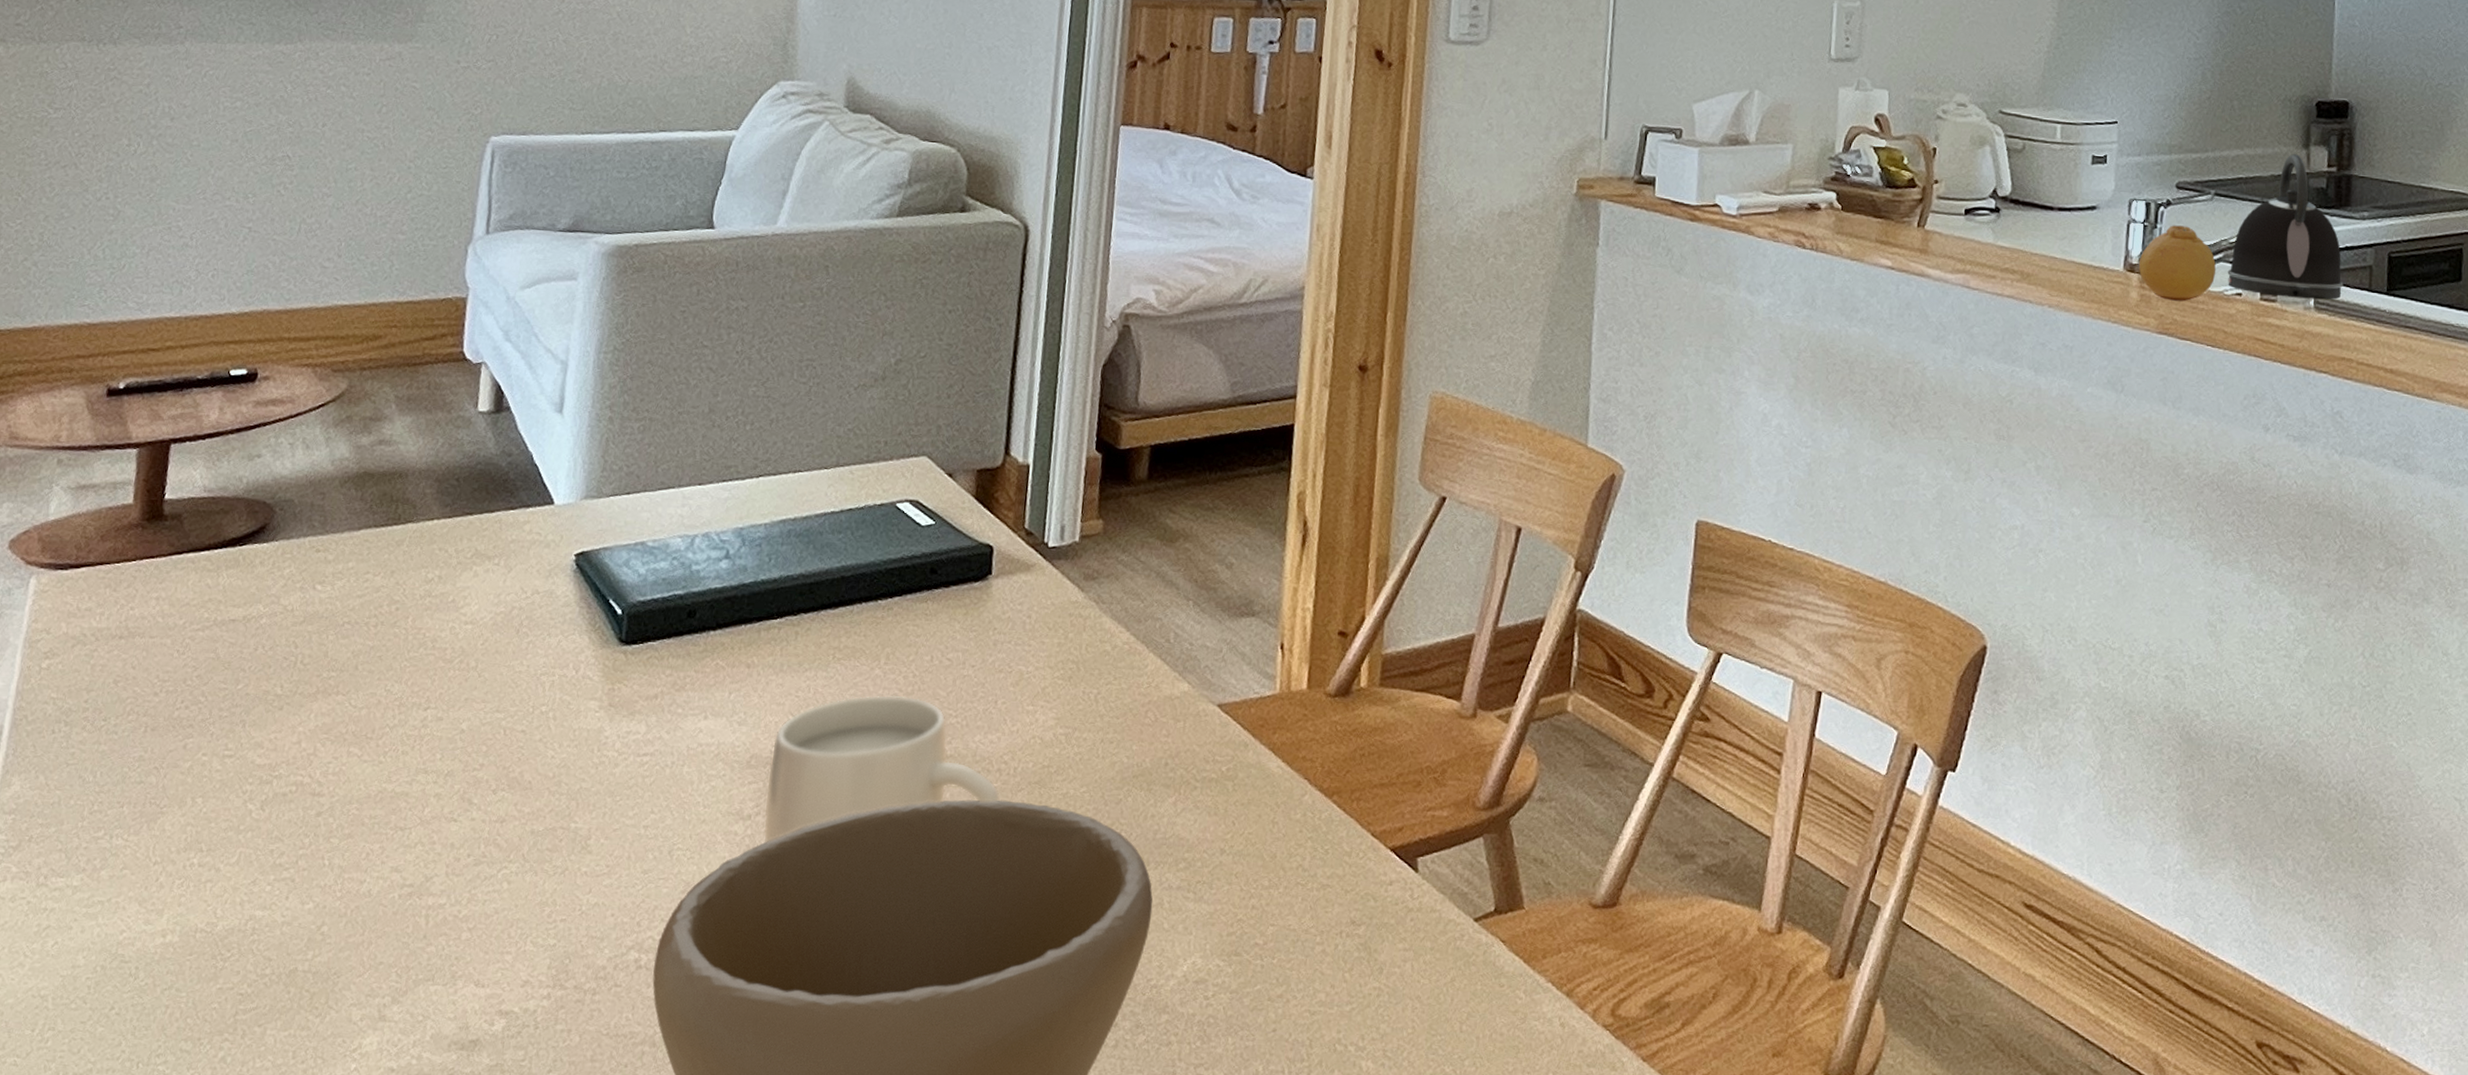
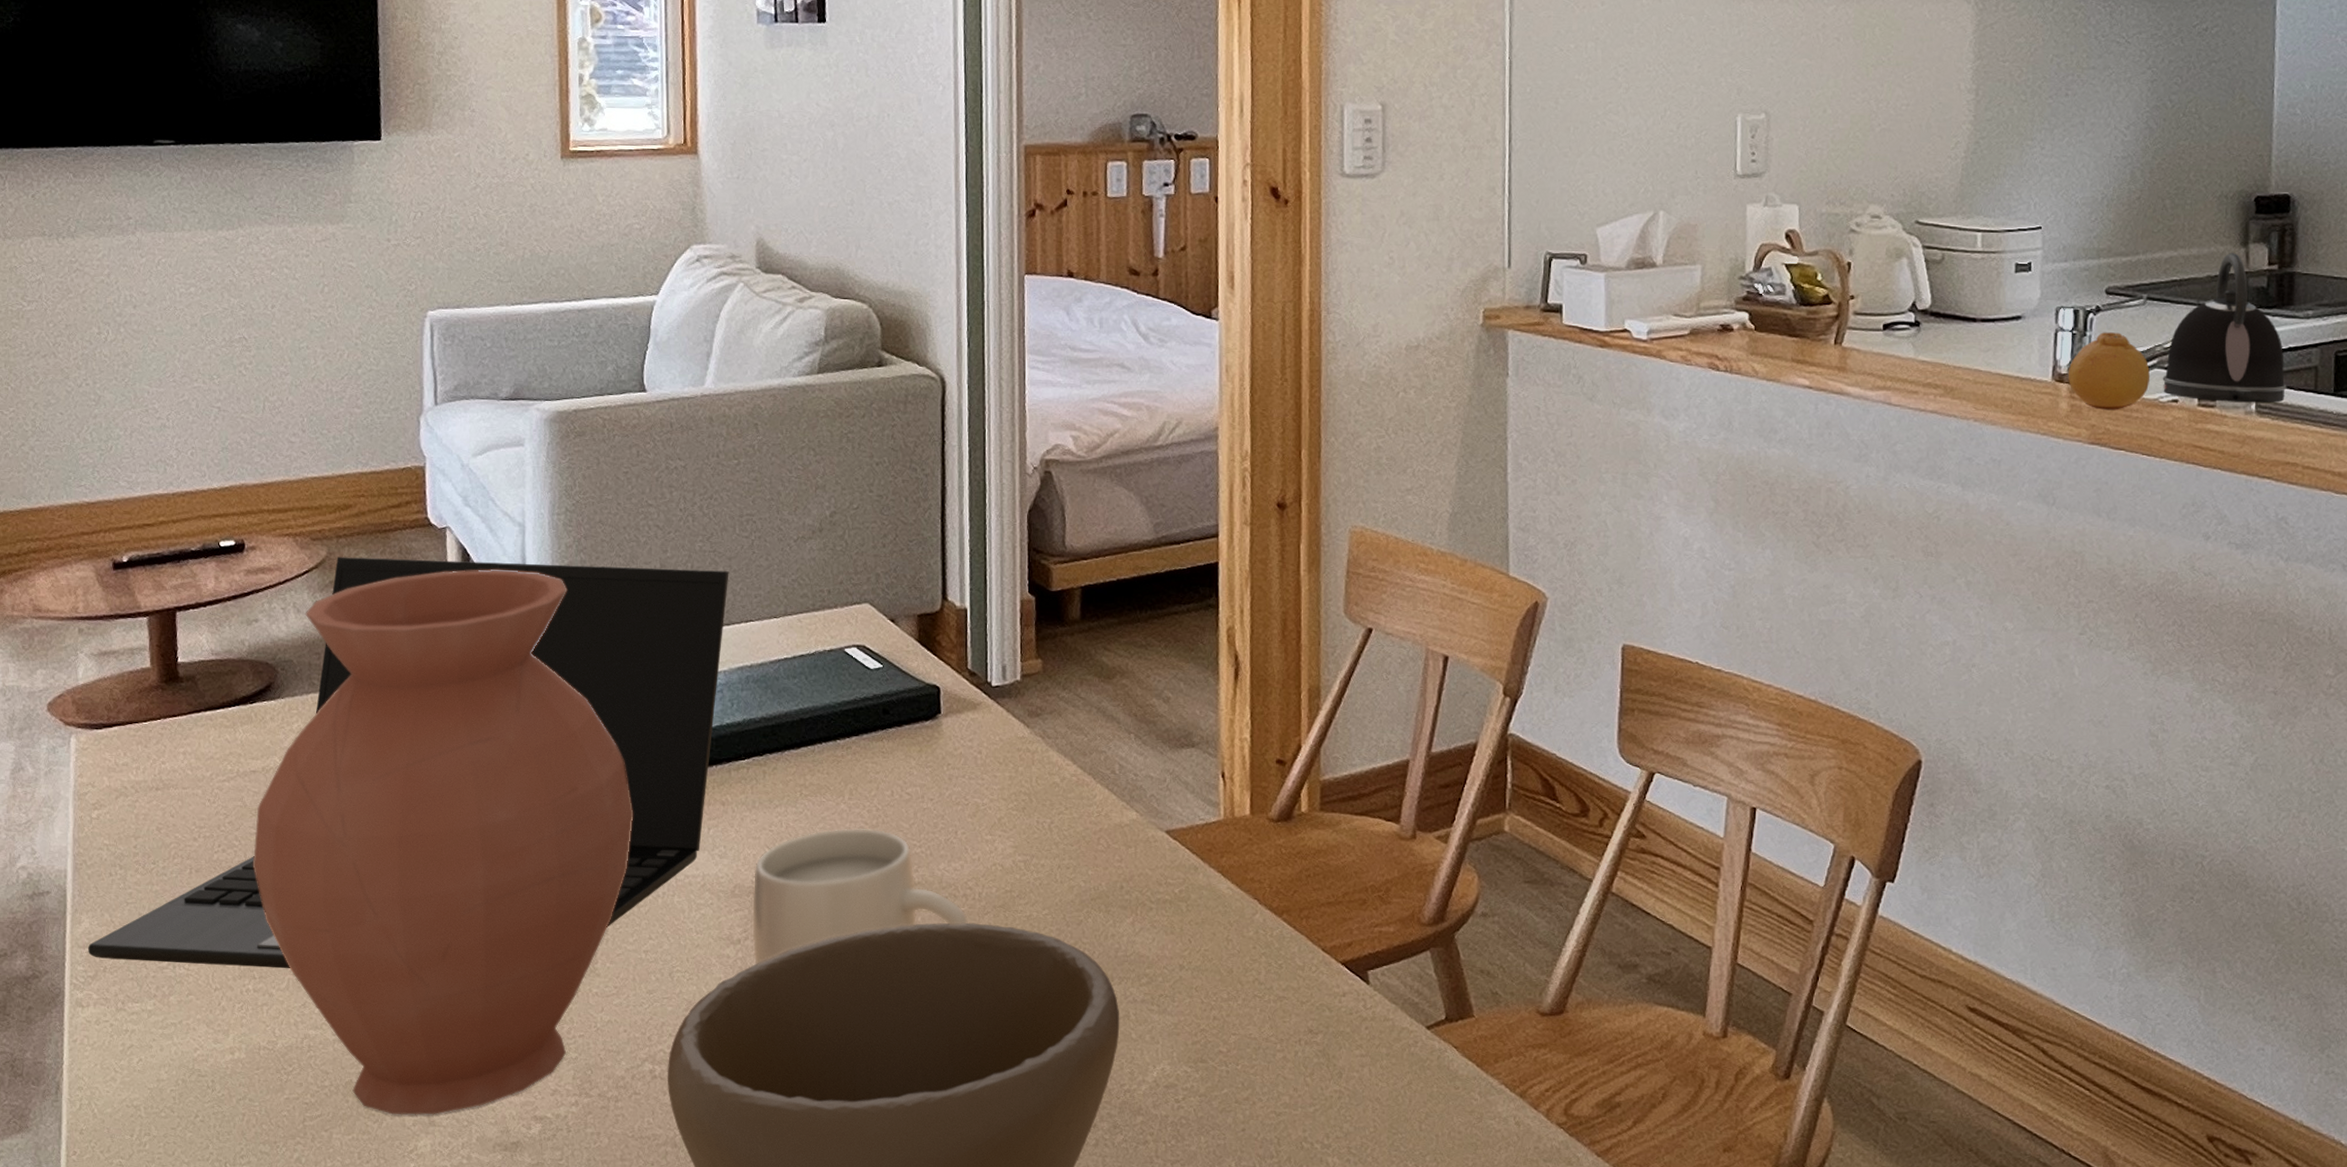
laptop: none [14,390,782,841] -> present [88,556,729,969]
vase: none [218,408,650,1009] -> present [253,569,634,1115]

